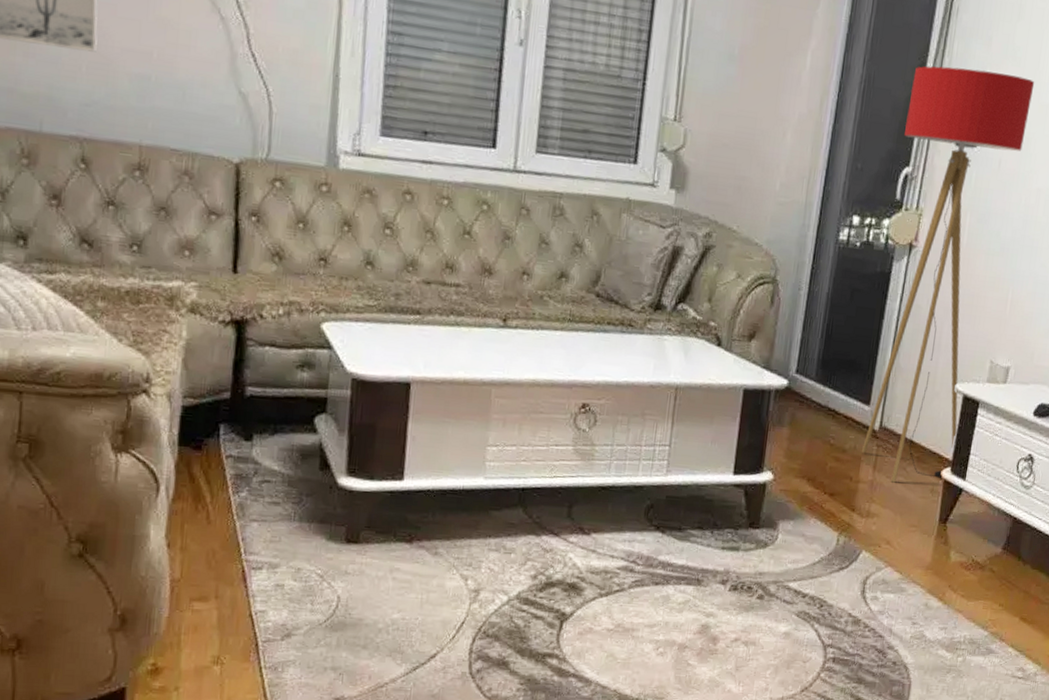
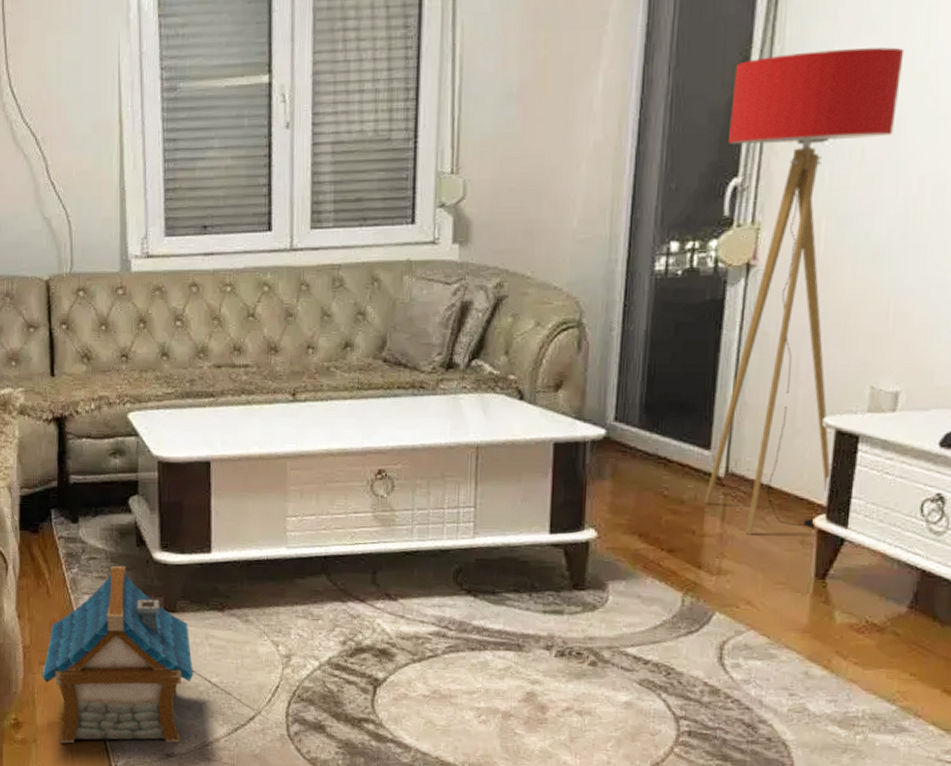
toy house: none [192,490,374,691] -> present [42,565,194,744]

